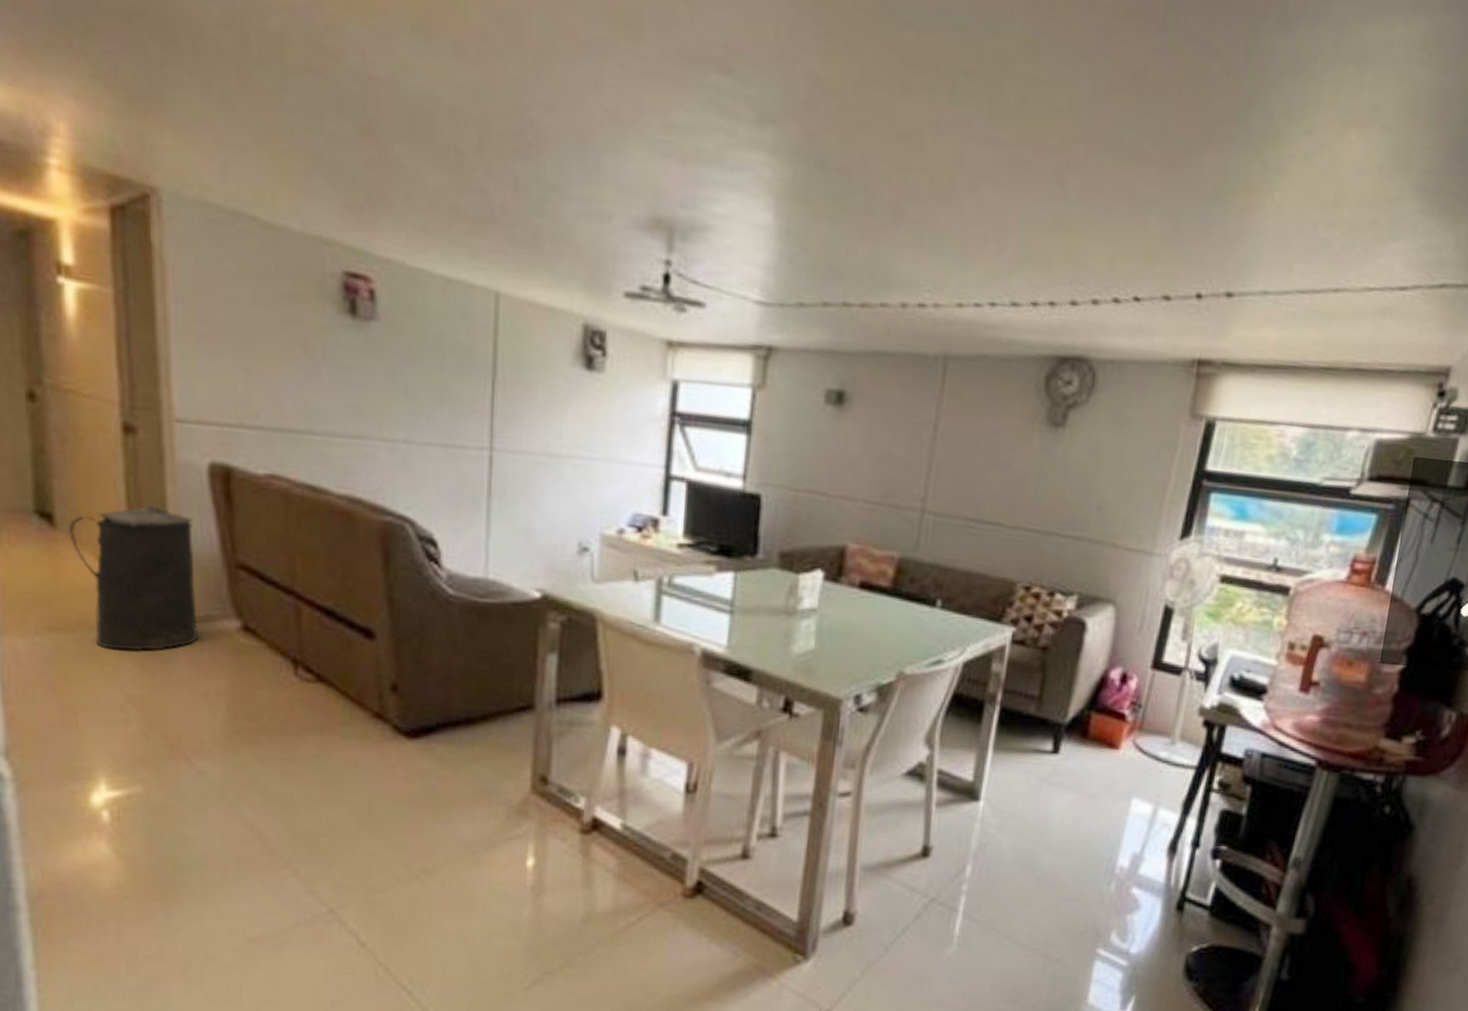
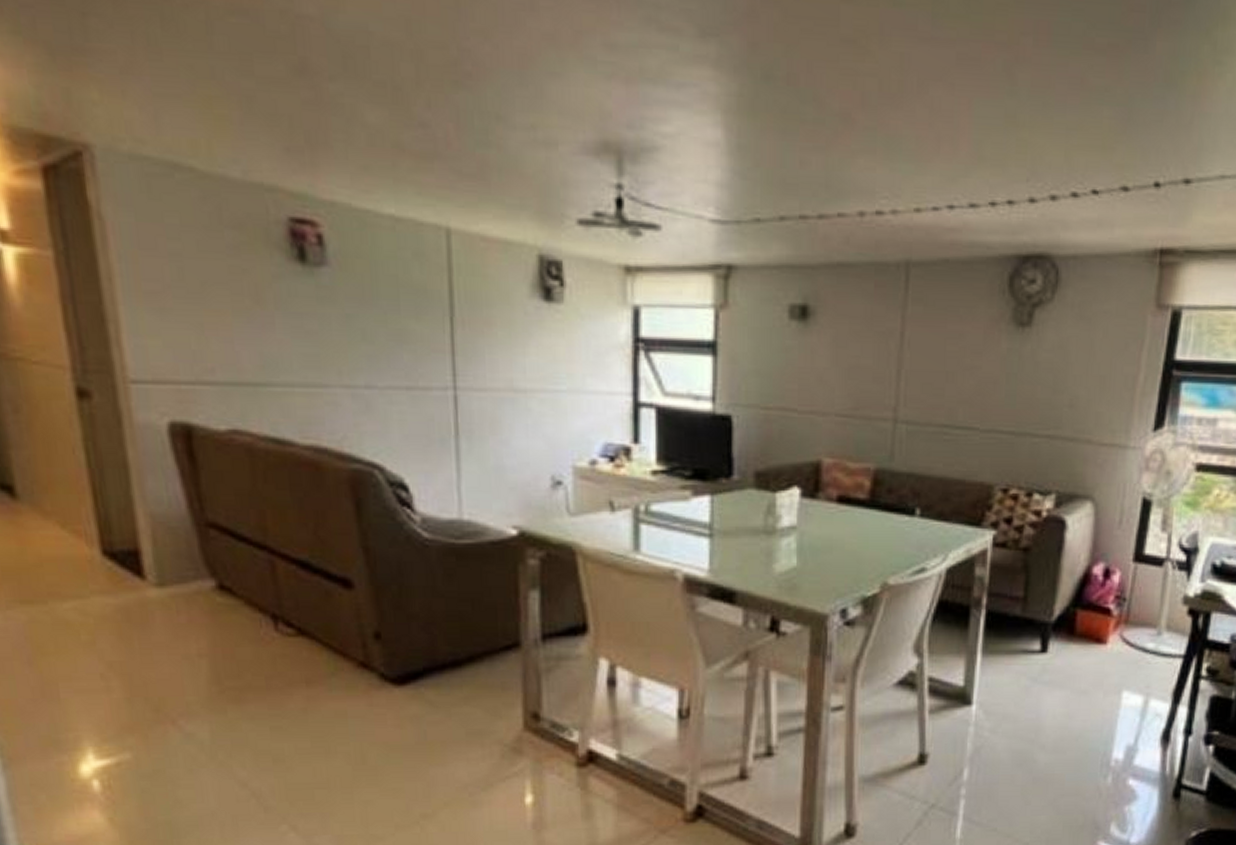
trash can: present [67,504,198,652] -> none [29,469,173,619]

